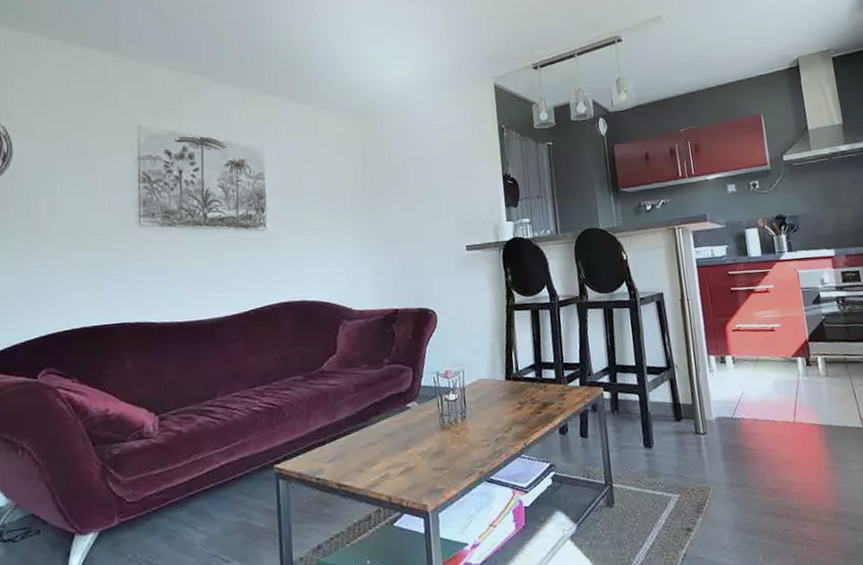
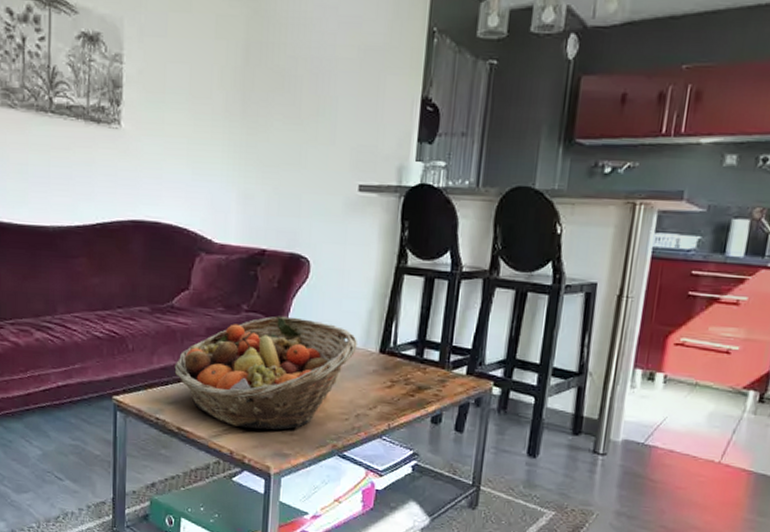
fruit basket: none [329,361,487,472] -> present [174,316,358,430]

